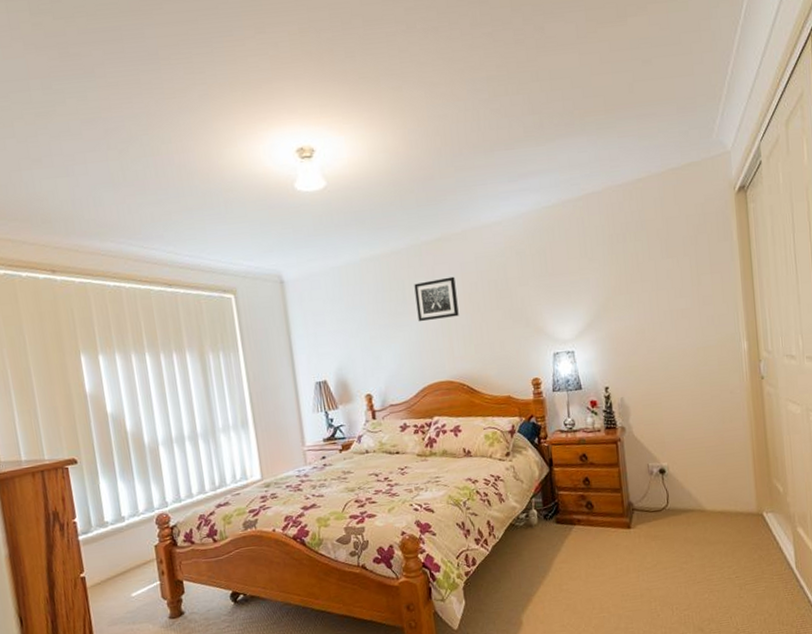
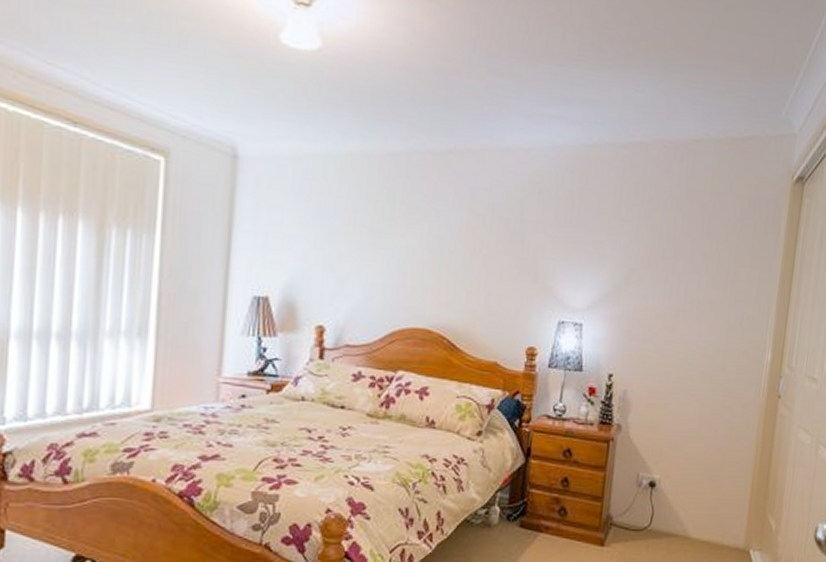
wall art: present [414,276,459,322] -> none [404,199,460,252]

